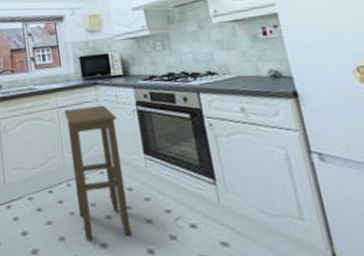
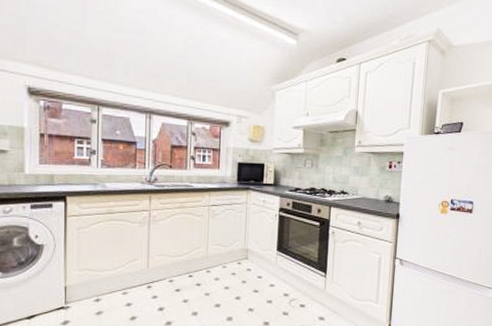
stool: present [64,104,132,241] -> none [213,207,260,315]

